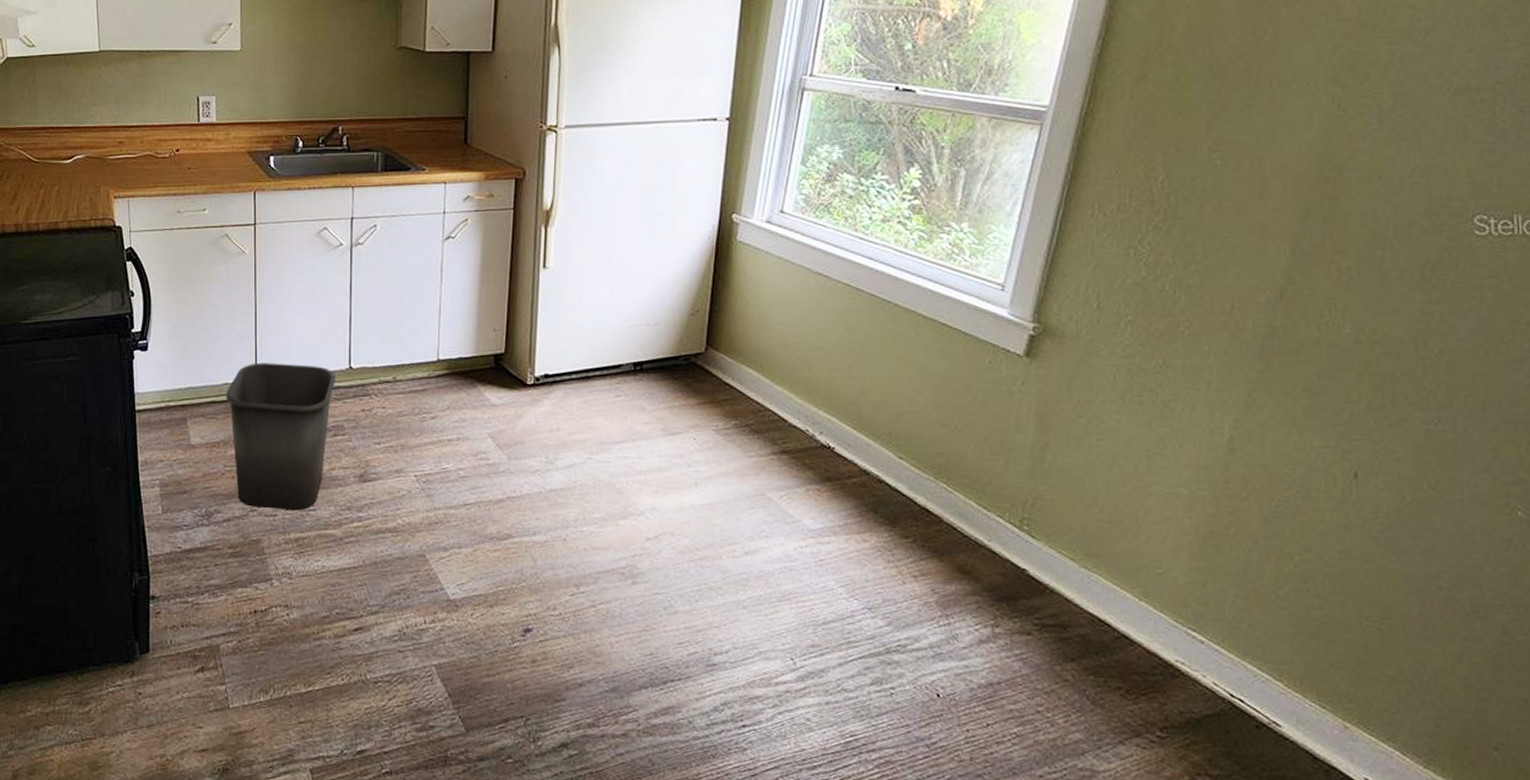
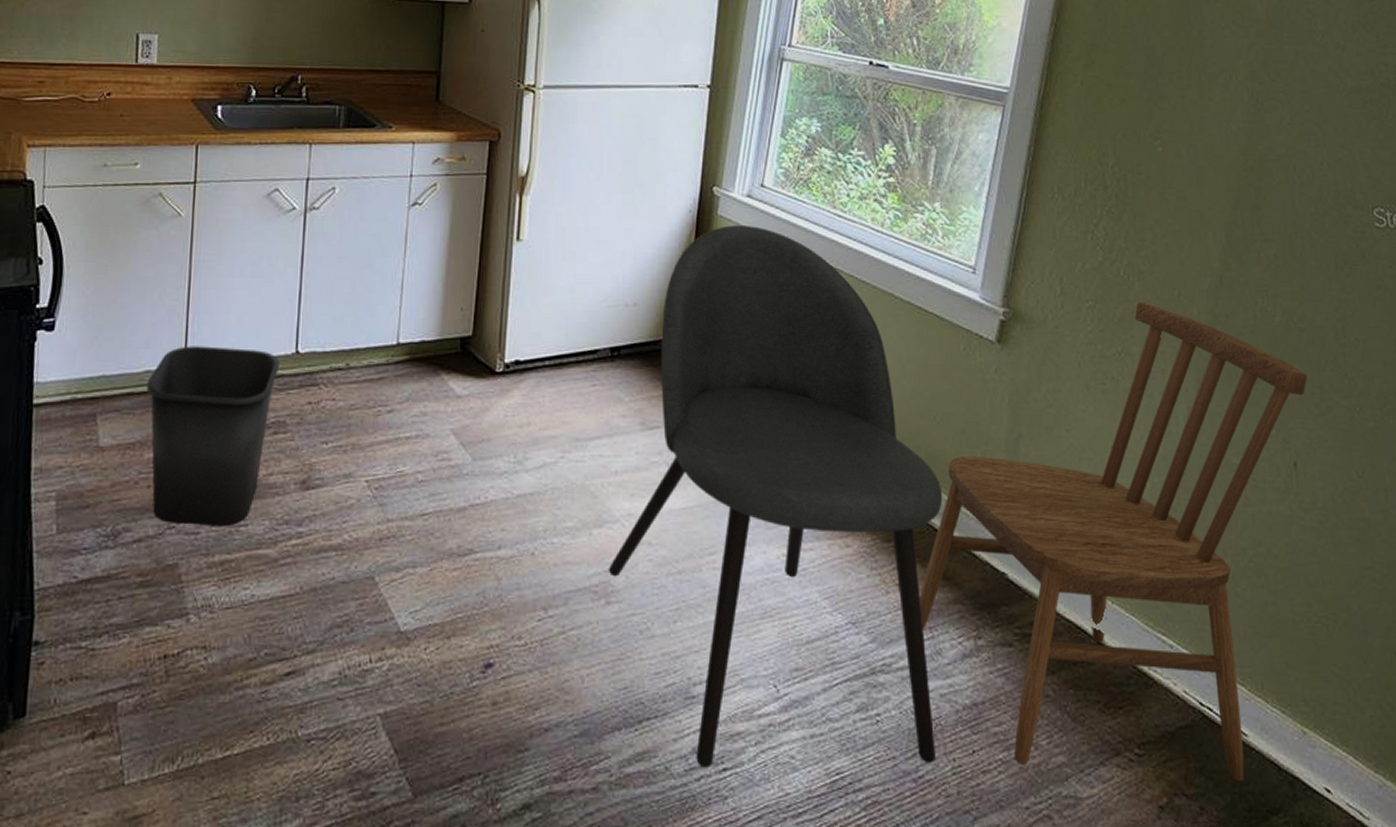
dining chair: none [633,250,963,733] -> present [608,225,943,768]
dining chair: none [936,315,1377,768] -> present [919,301,1307,783]

